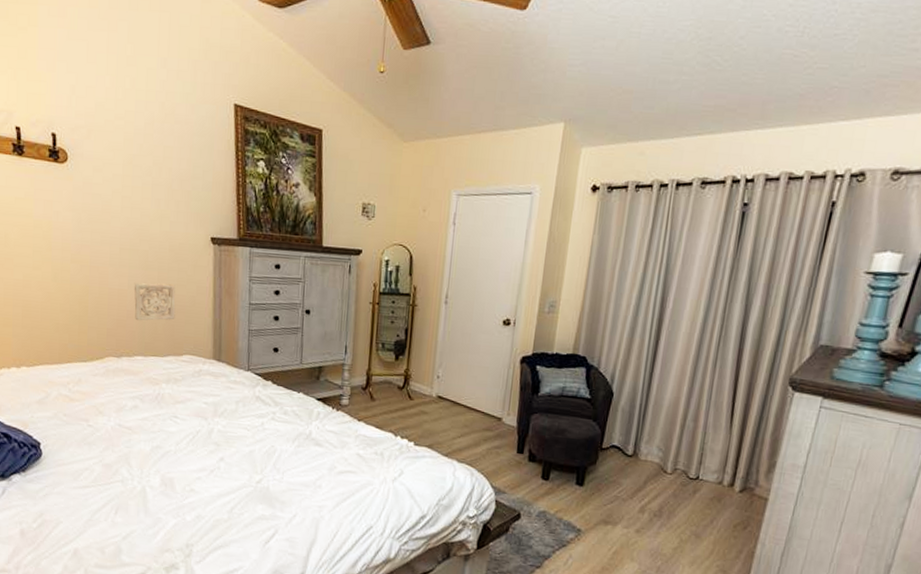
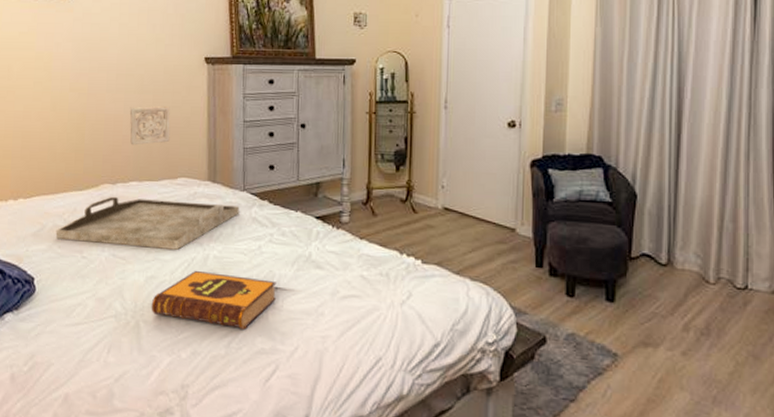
serving tray: none [61,369,244,423] -> present [55,196,240,250]
hardback book: none [157,442,278,498] -> present [151,270,277,330]

